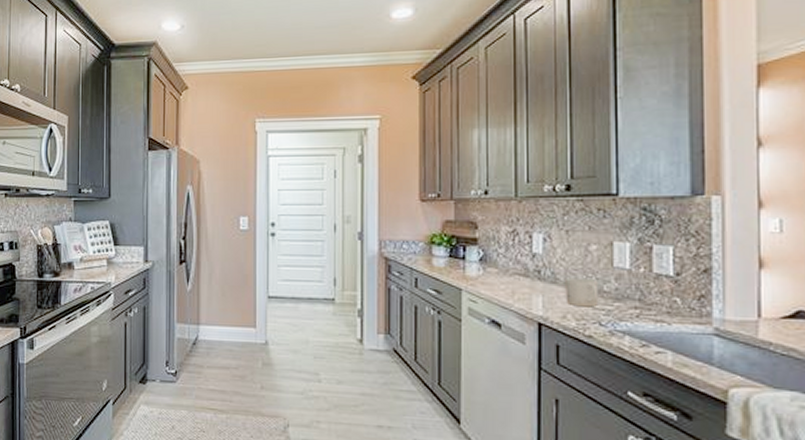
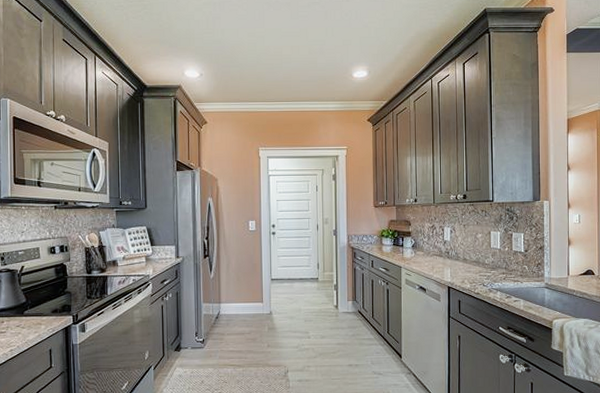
mug: present [565,277,599,307] -> none [464,255,483,275]

